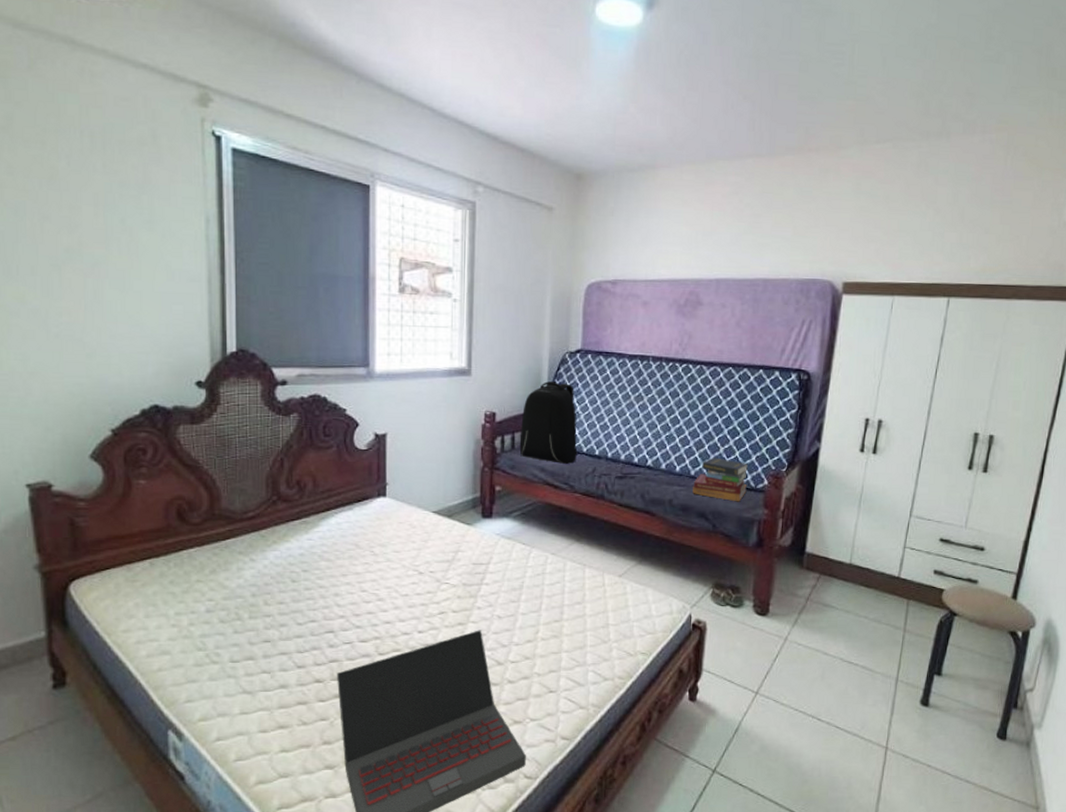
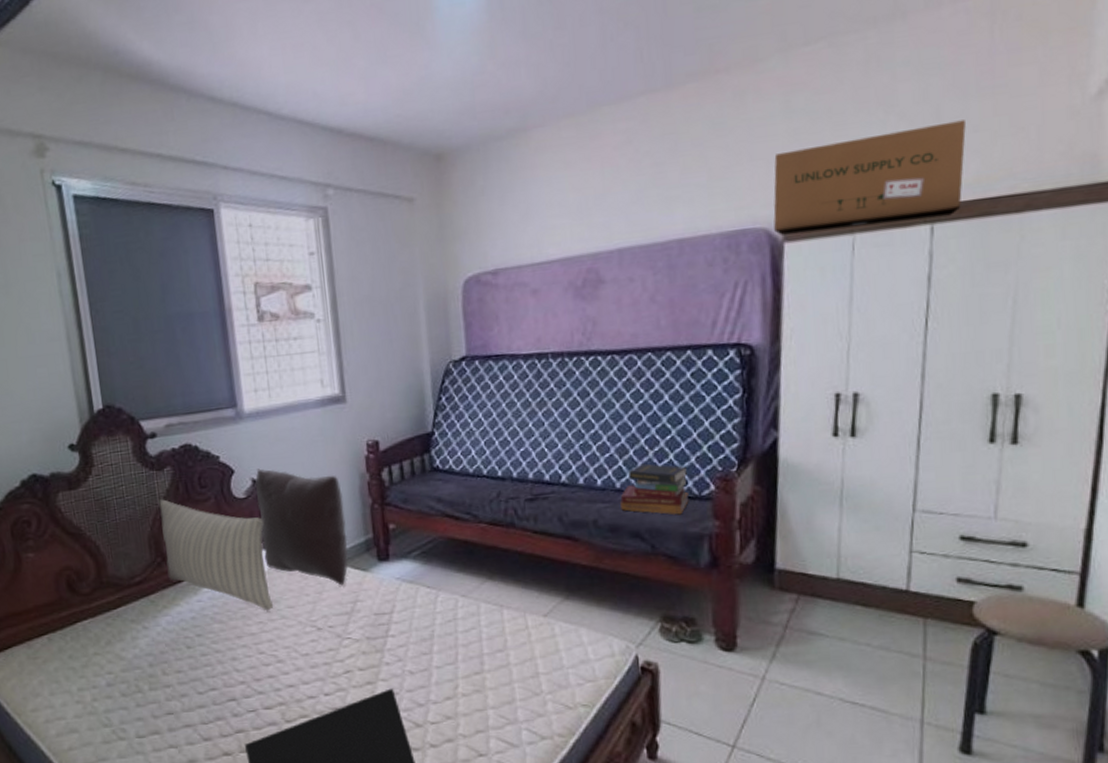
pillow: none [282,443,381,554] -> present [159,499,274,611]
pillow: none [377,425,457,536] -> present [255,469,348,586]
backpack: present [519,381,578,464] -> none [408,397,477,491]
box: none [837,222,980,293] -> present [773,120,966,235]

